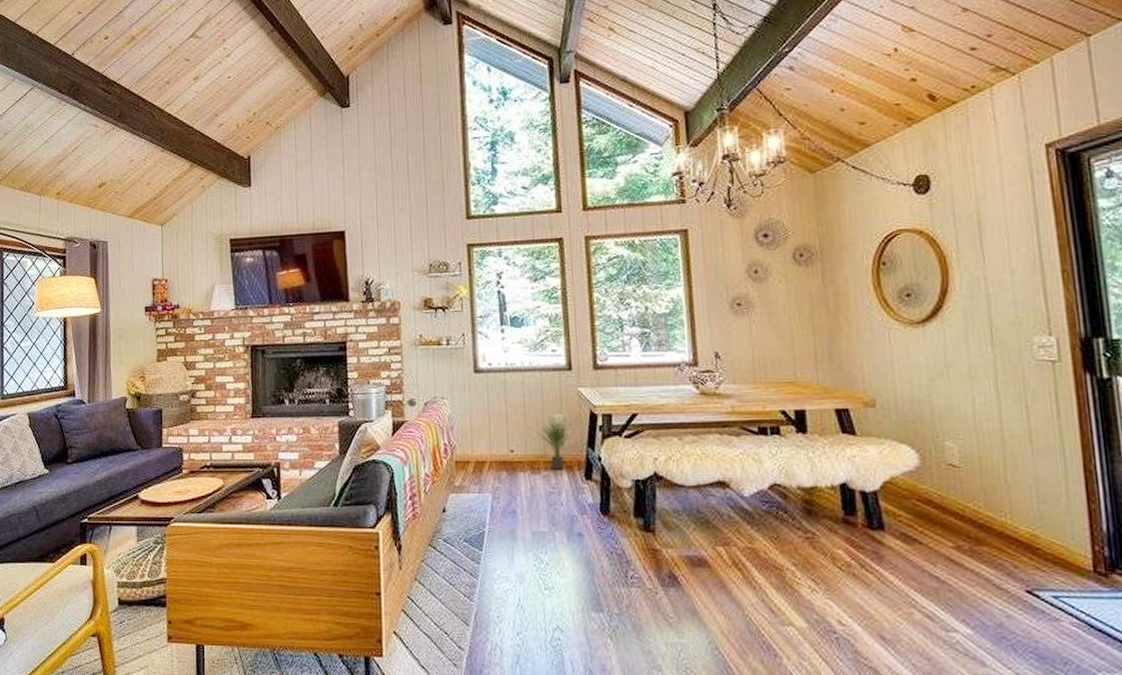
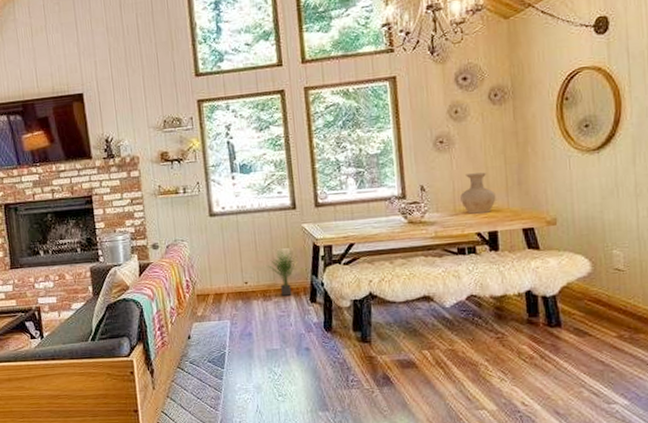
vase: none [761,341,803,390] -> present [460,172,496,215]

